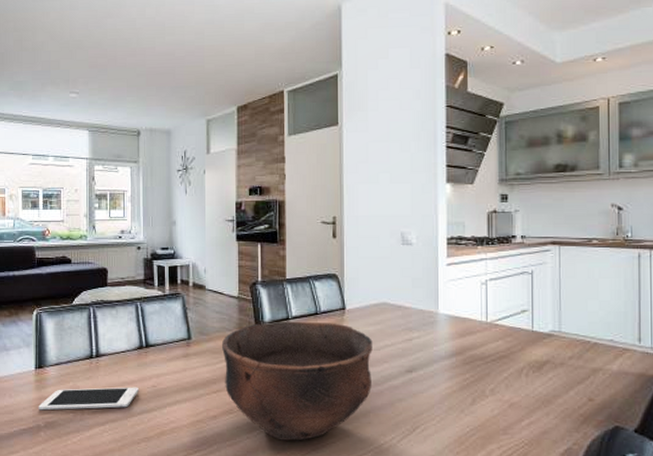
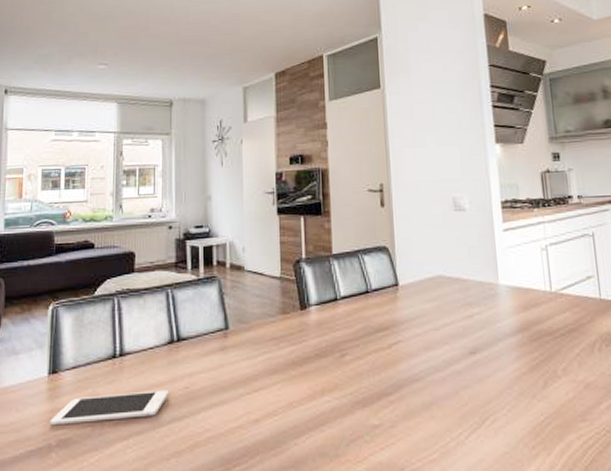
bowl: present [221,321,373,441] -> none [262,301,432,445]

